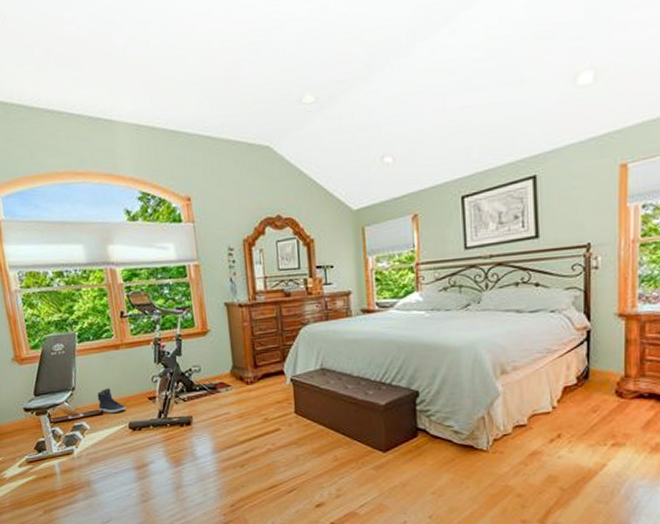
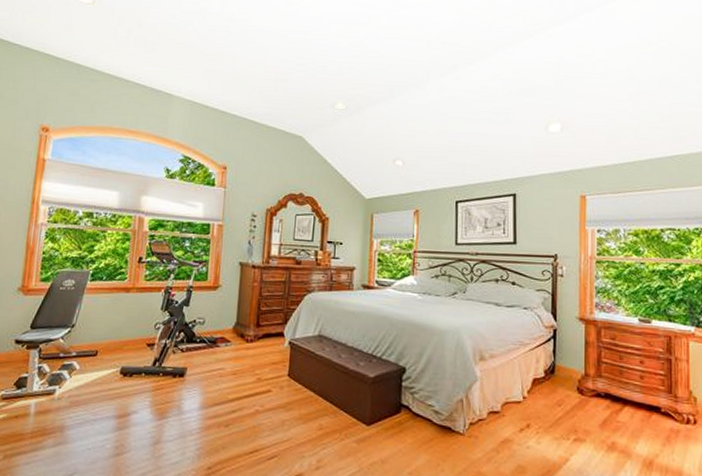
sneaker: present [97,388,126,414] -> none [94,329,122,356]

